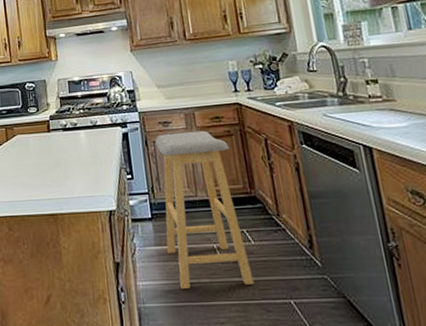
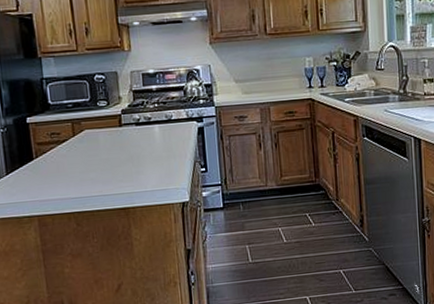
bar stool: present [154,130,254,290] -> none [230,124,312,269]

